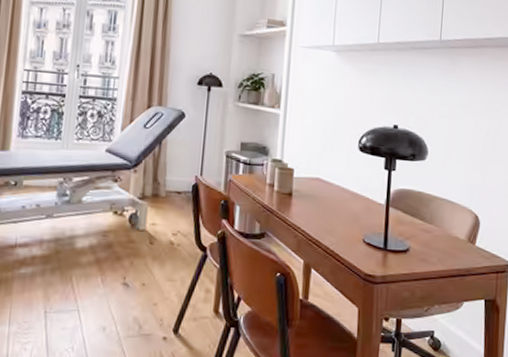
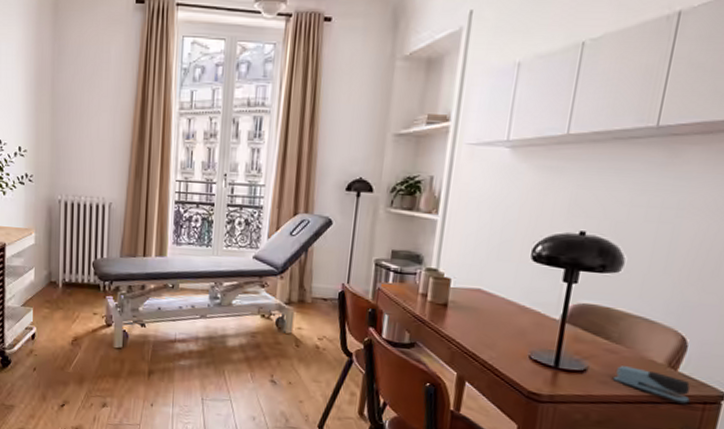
stapler: none [429,244,488,274] -> present [612,366,692,404]

